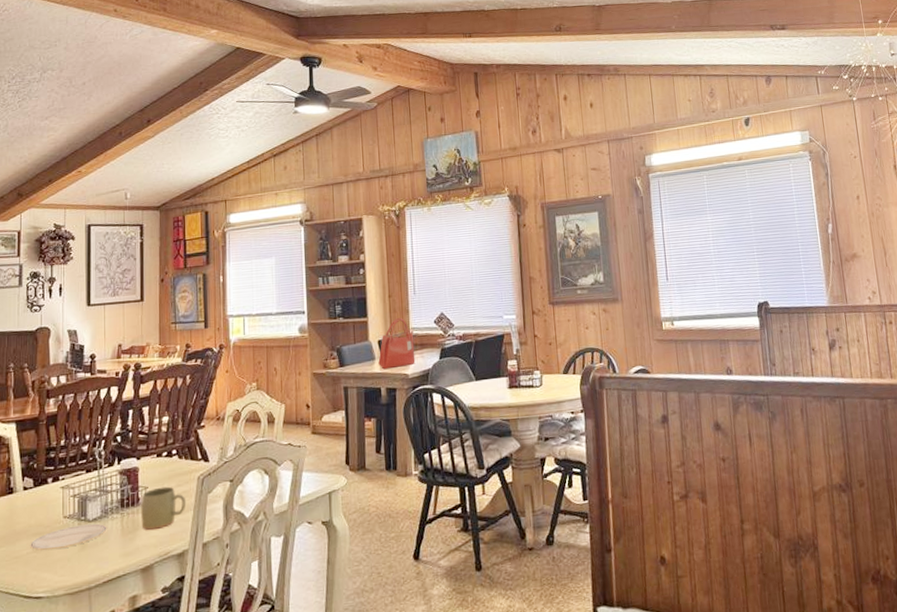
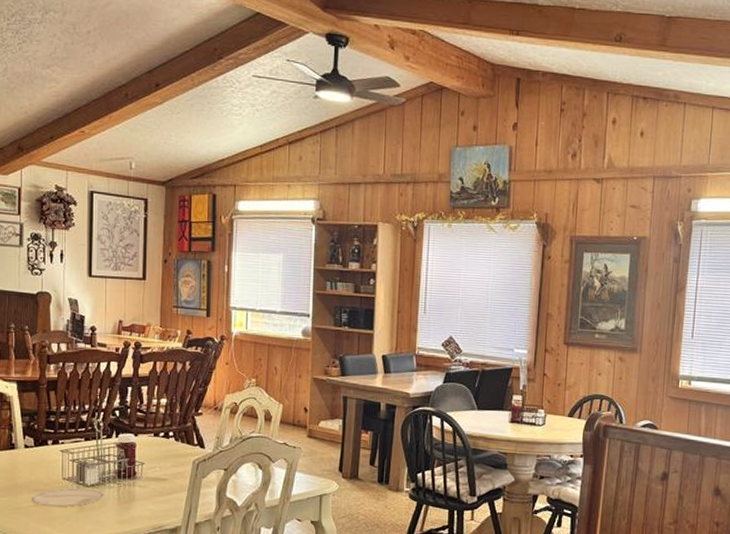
mug: present [141,486,187,530] -> none [137,465,181,503]
handbag: present [378,317,415,370] -> none [380,335,419,386]

